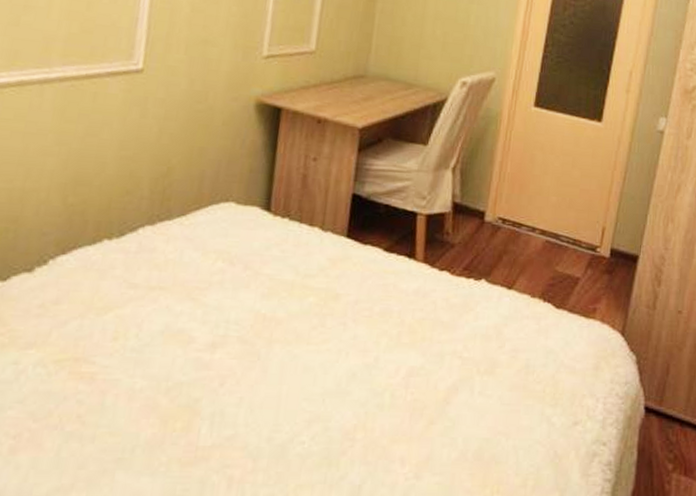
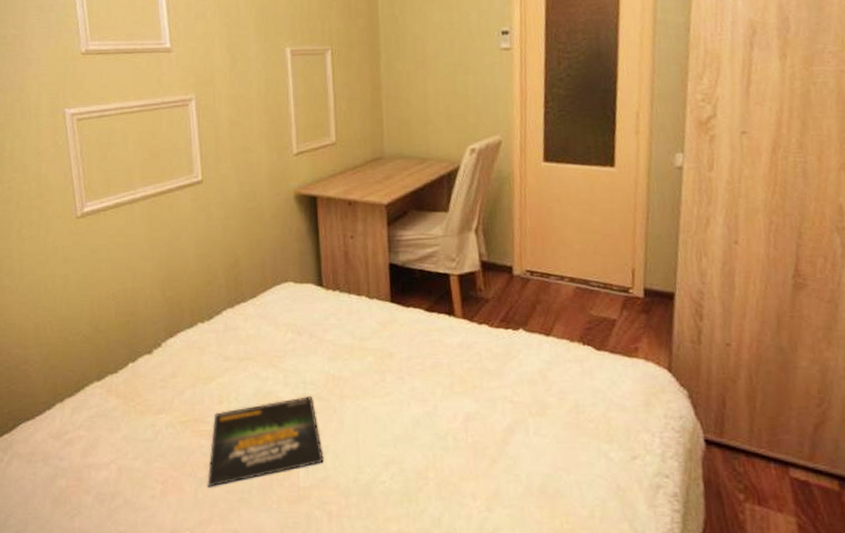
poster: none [76,338,236,444] -> present [207,397,324,487]

